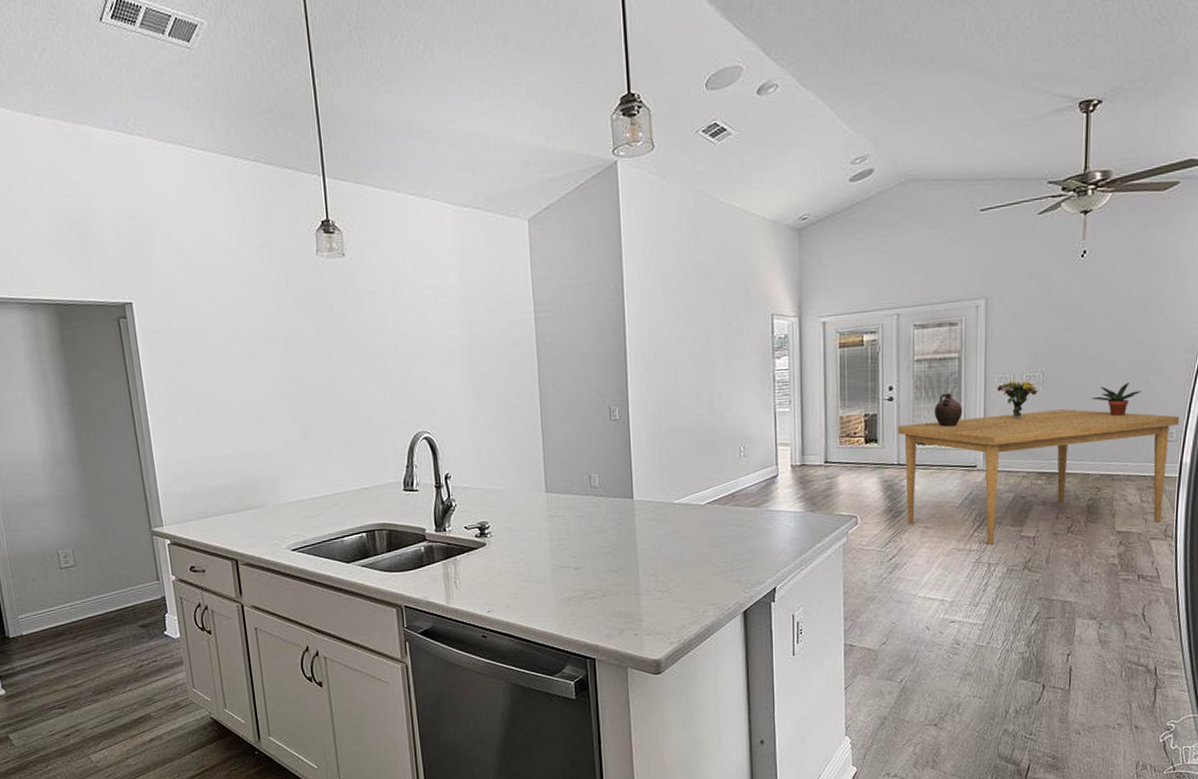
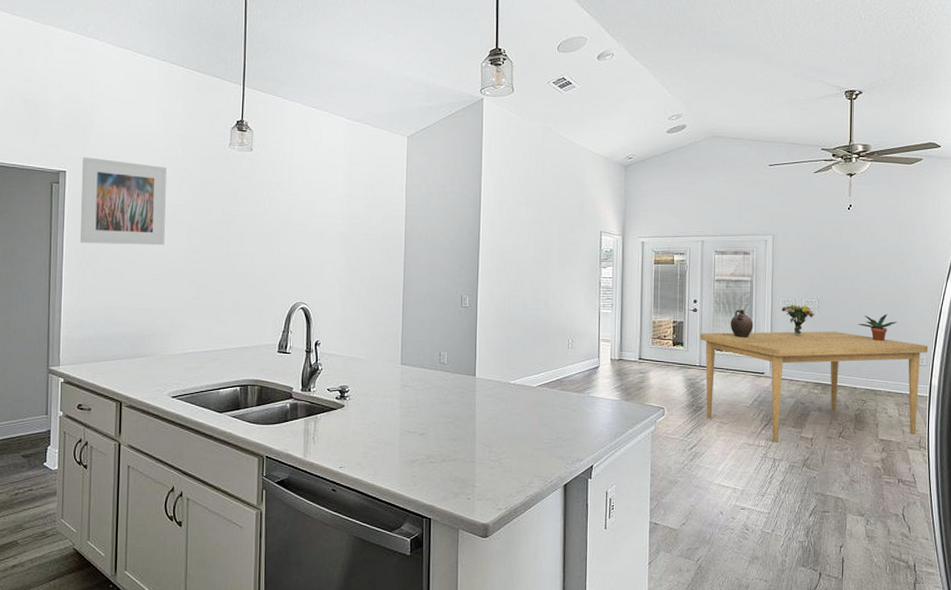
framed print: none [148,283,258,386] -> present [80,157,166,246]

